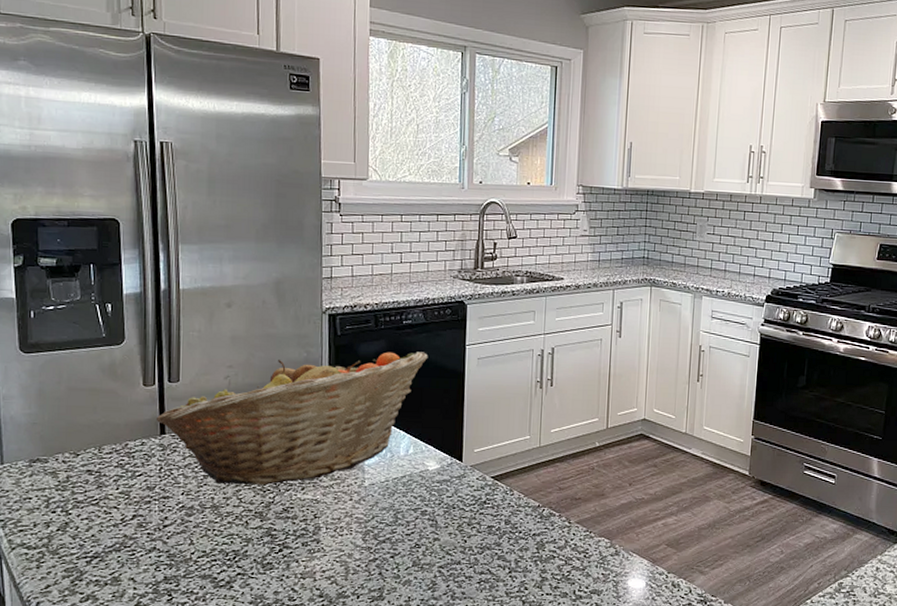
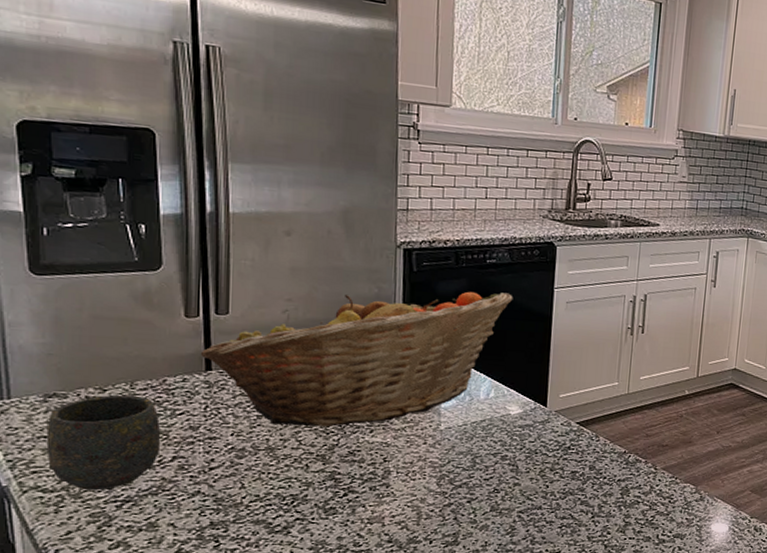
mug: none [31,458,124,547] -> present [46,394,161,491]

